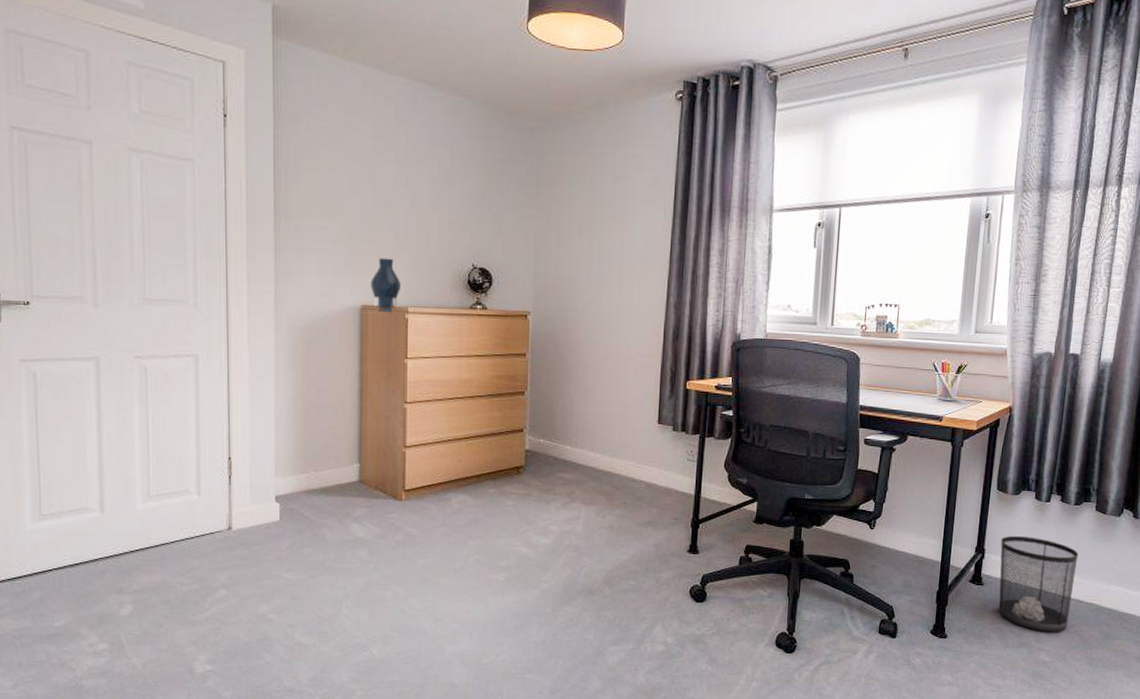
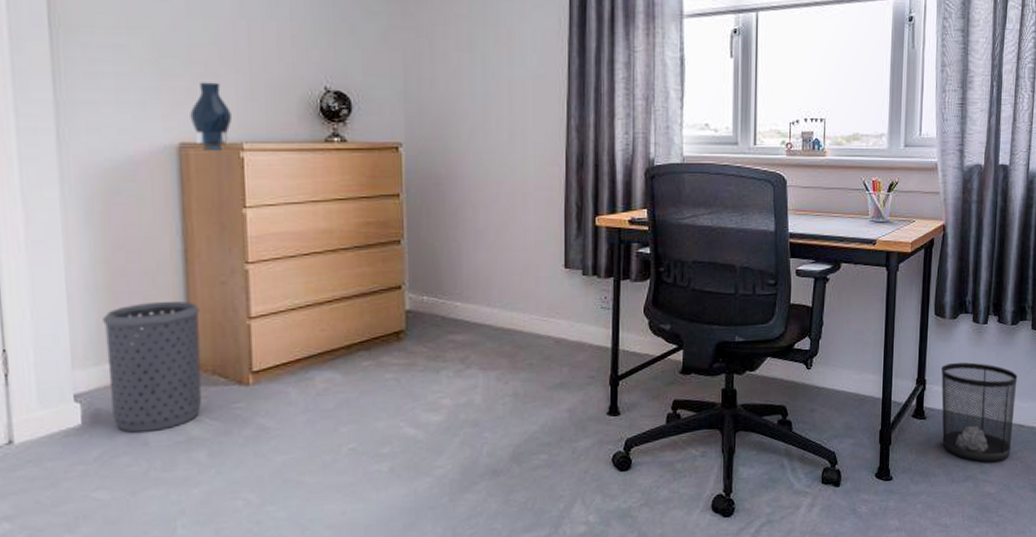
laundry basket: none [299,429,370,530] -> present [102,301,203,433]

